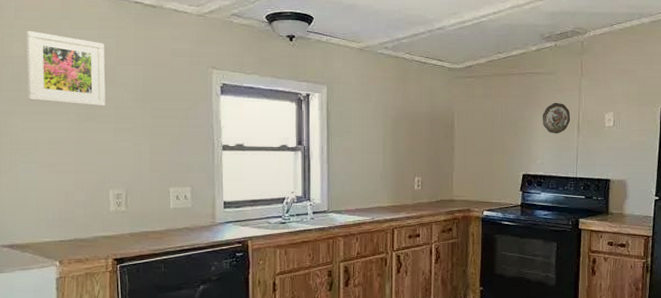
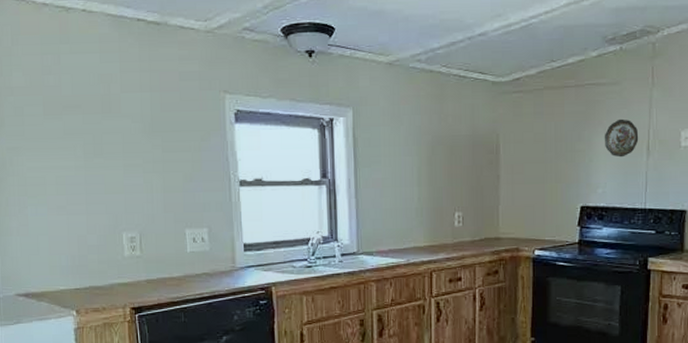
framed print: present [26,30,106,107] -> none [25,57,112,141]

